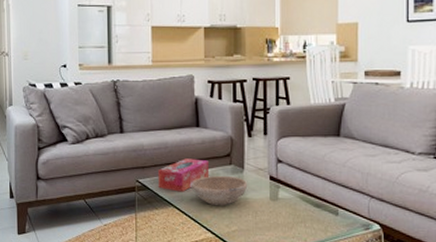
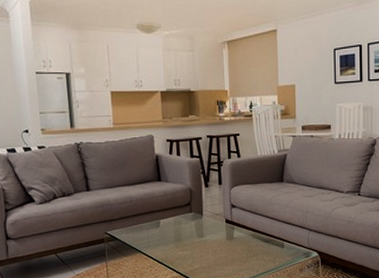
tissue box: present [158,158,210,192] -> none [125,209,173,240]
bowl: present [192,175,248,206] -> none [157,222,207,249]

